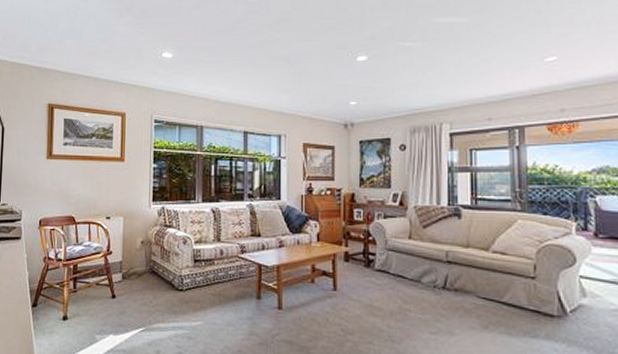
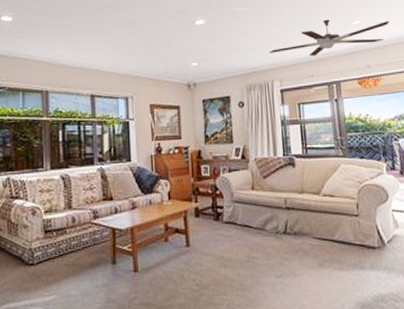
ceiling fan: none [438,55,595,98] -> present [268,19,390,57]

